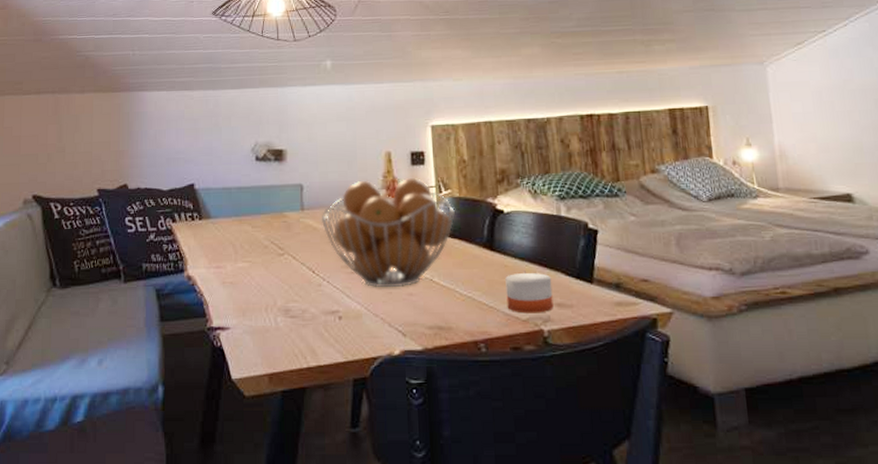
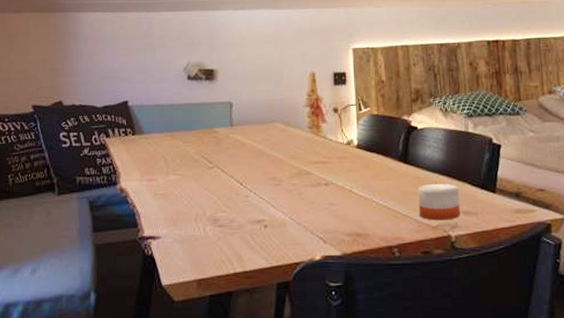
fruit basket: present [321,178,455,287] -> none [249,97,373,198]

